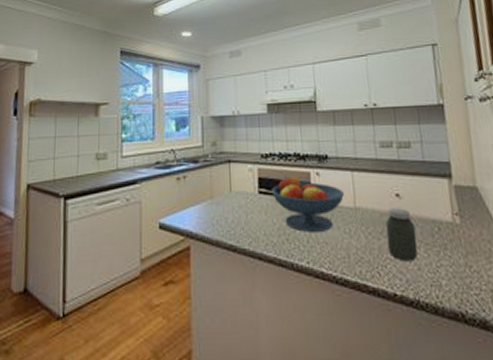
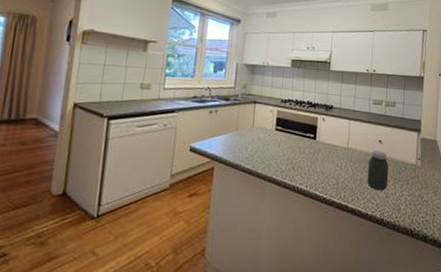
fruit bowl: present [272,176,344,232] -> none [286,119,341,164]

